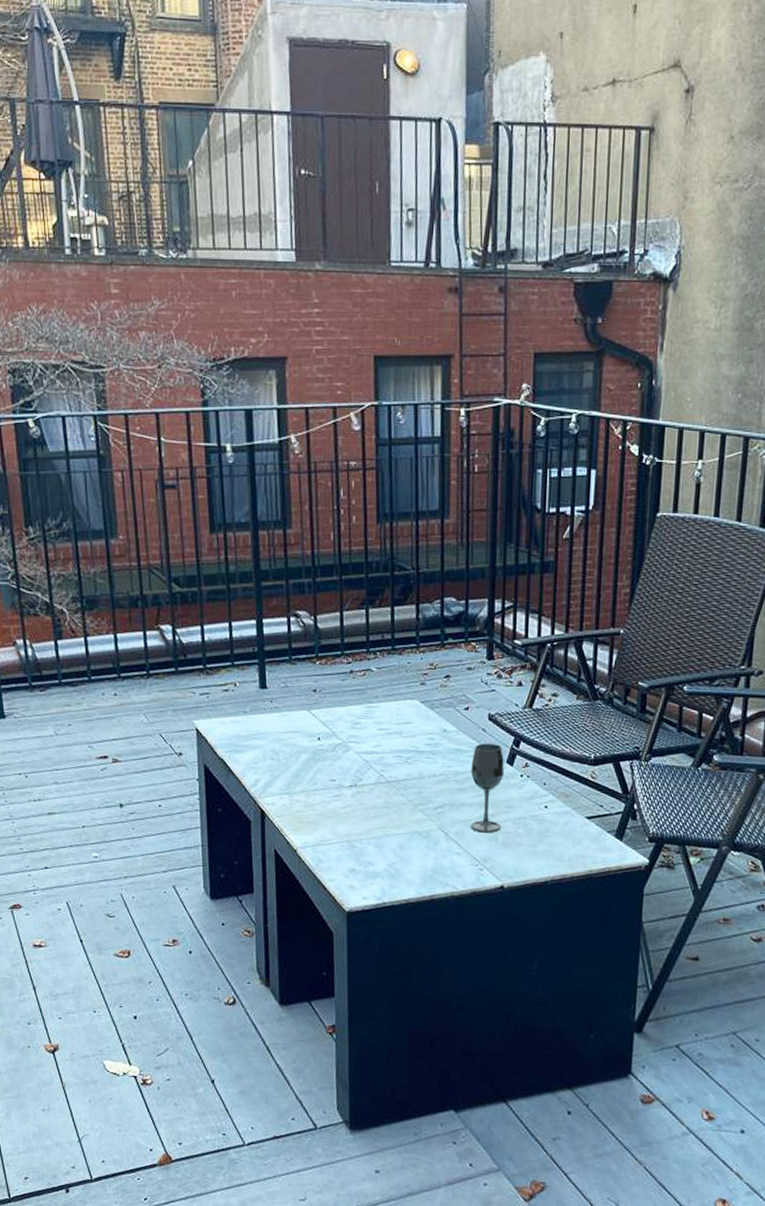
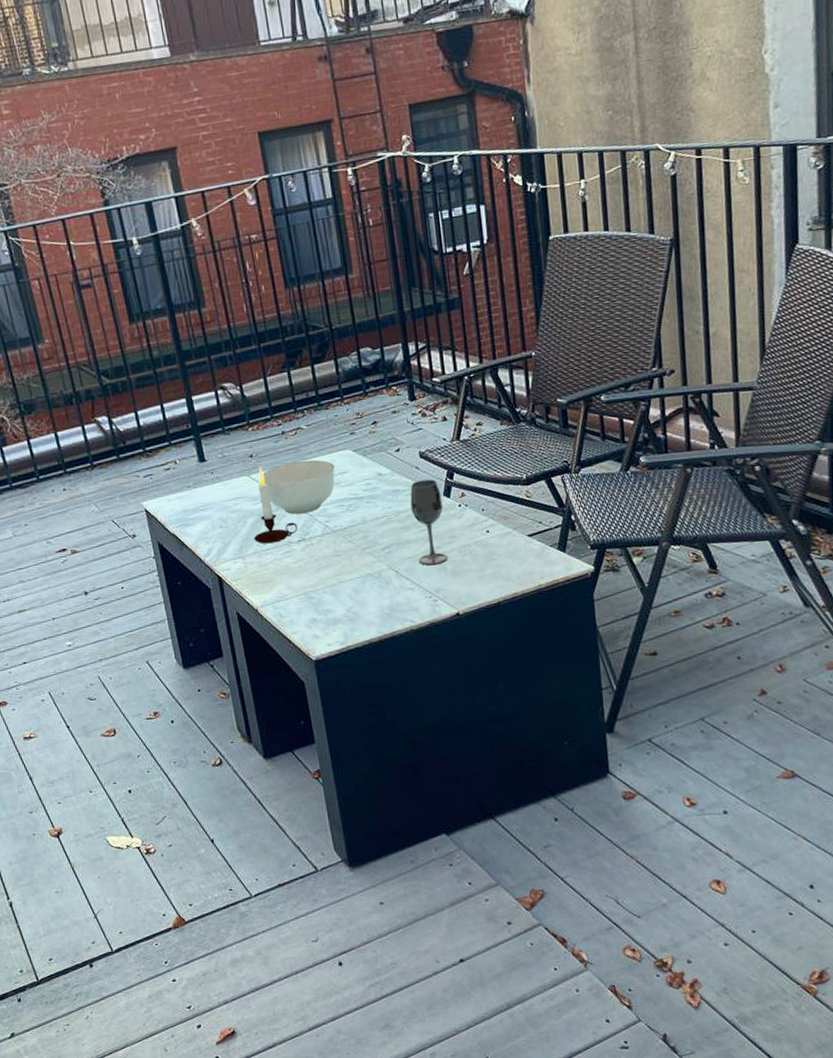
candle: none [304,703,352,784] -> present [254,467,298,544]
bowl: none [323,703,399,758] -> present [262,460,335,514]

